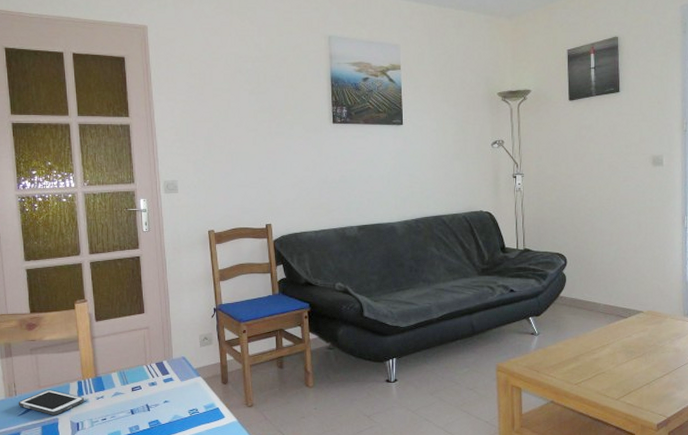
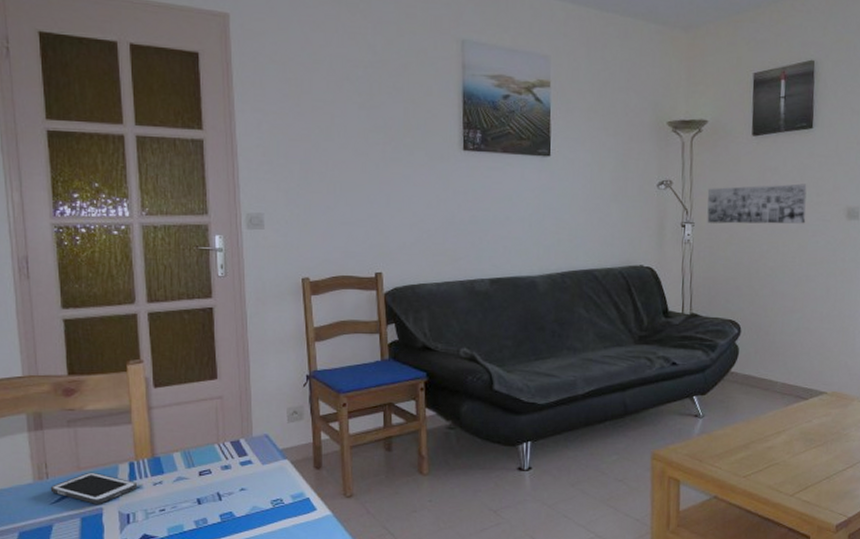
wall art: none [533,138,618,174] -> present [707,183,807,224]

